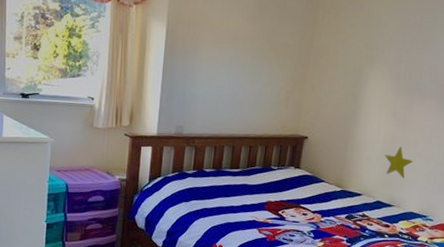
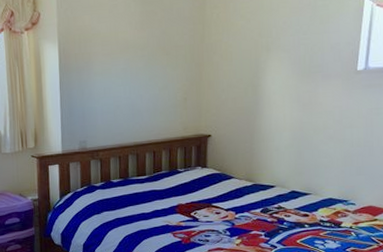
decorative star: present [385,146,414,179] -> none [294,132,326,165]

